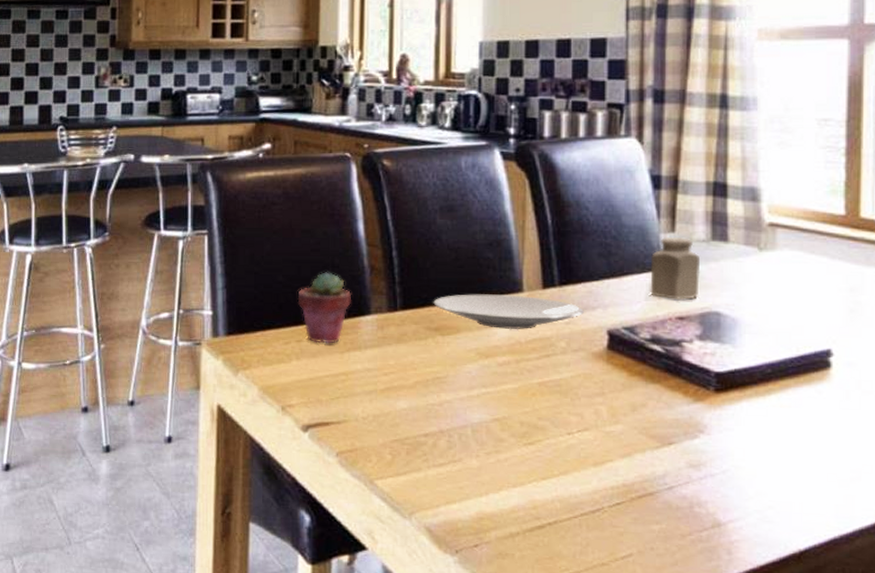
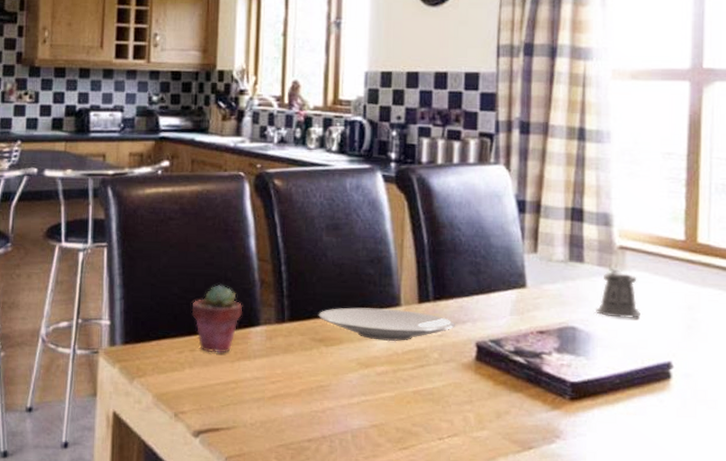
salt shaker: present [650,236,700,301] -> none [514,257,558,316]
pepper shaker: none [742,247,794,302] -> present [595,268,640,318]

